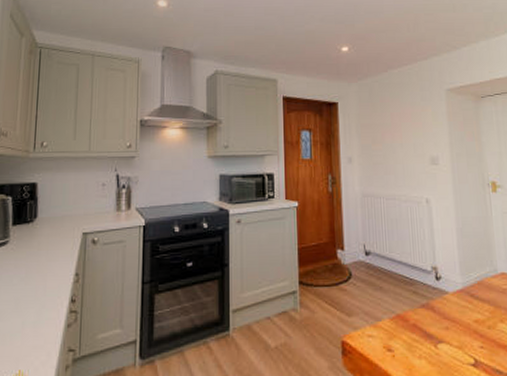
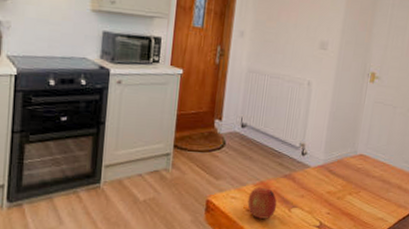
fruit: none [386,321,421,360] -> present [247,187,277,219]

